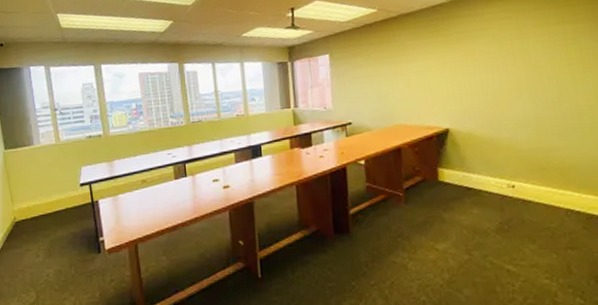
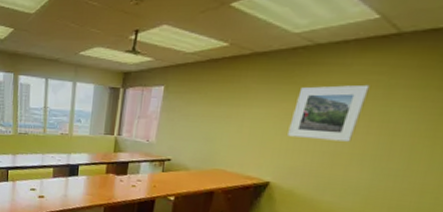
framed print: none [448,28,506,83] -> present [287,84,370,142]

